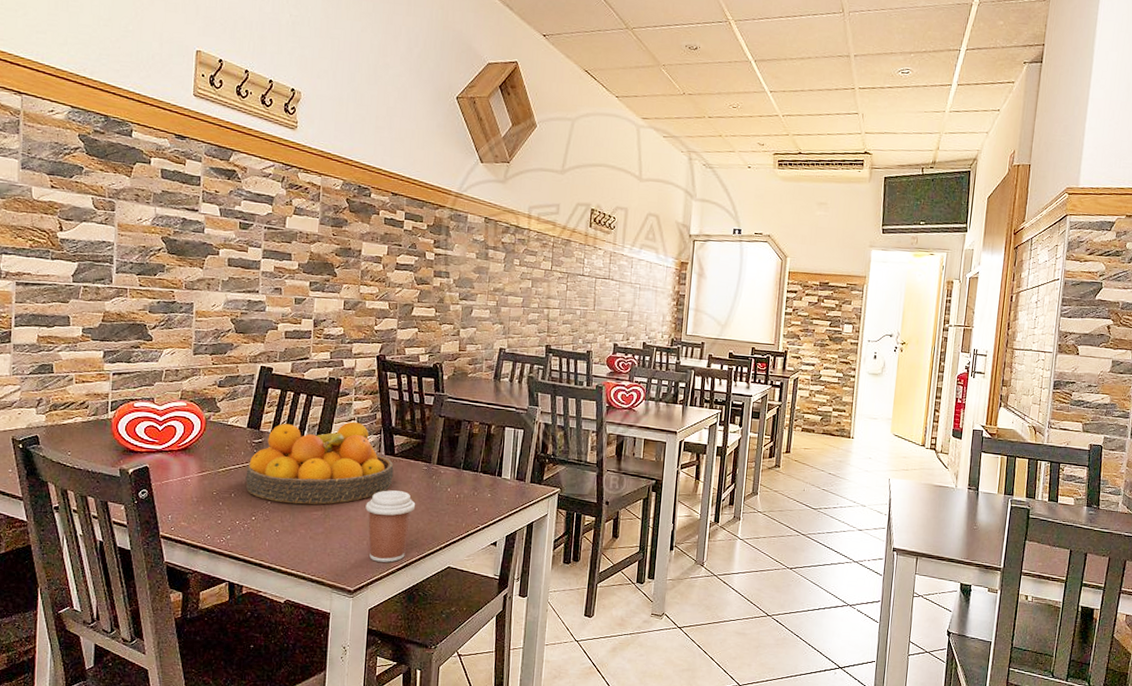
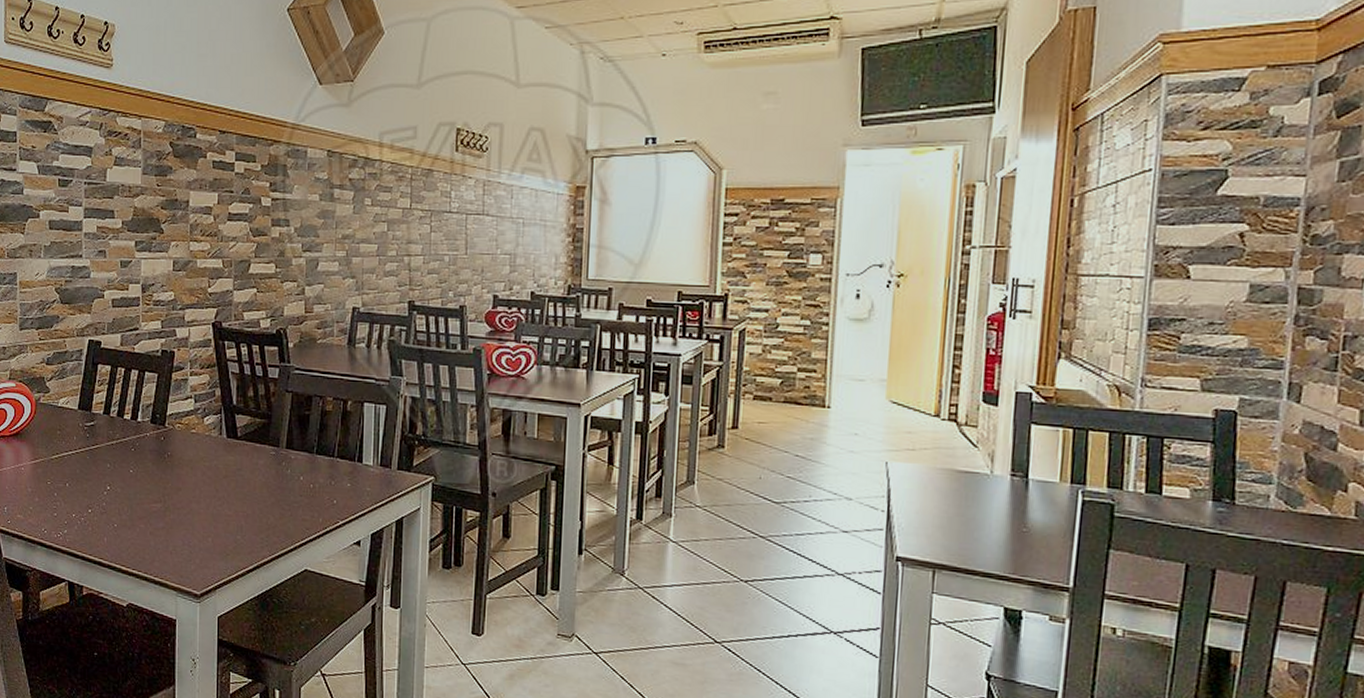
fruit bowl: present [245,421,394,505] -> none [79,400,238,496]
coffee cup: present [365,490,416,563] -> none [208,479,265,563]

